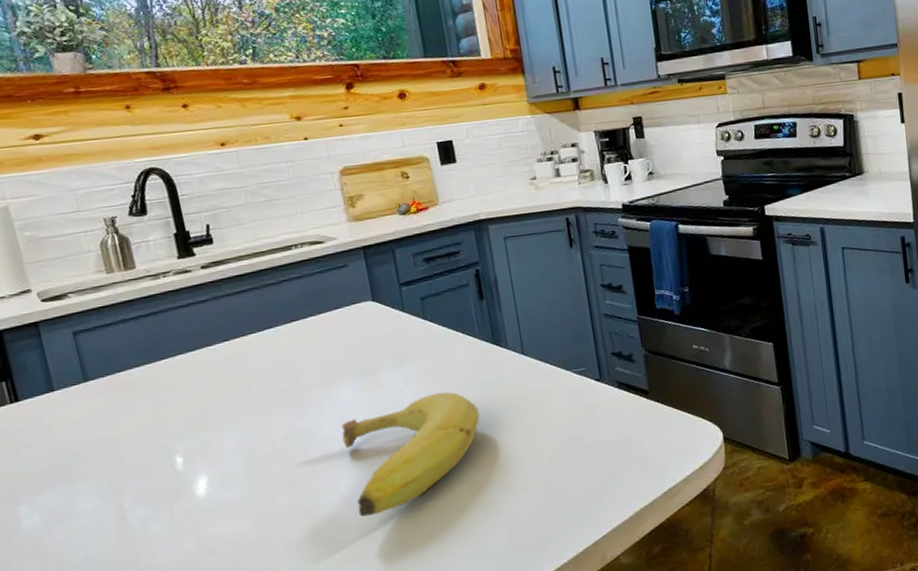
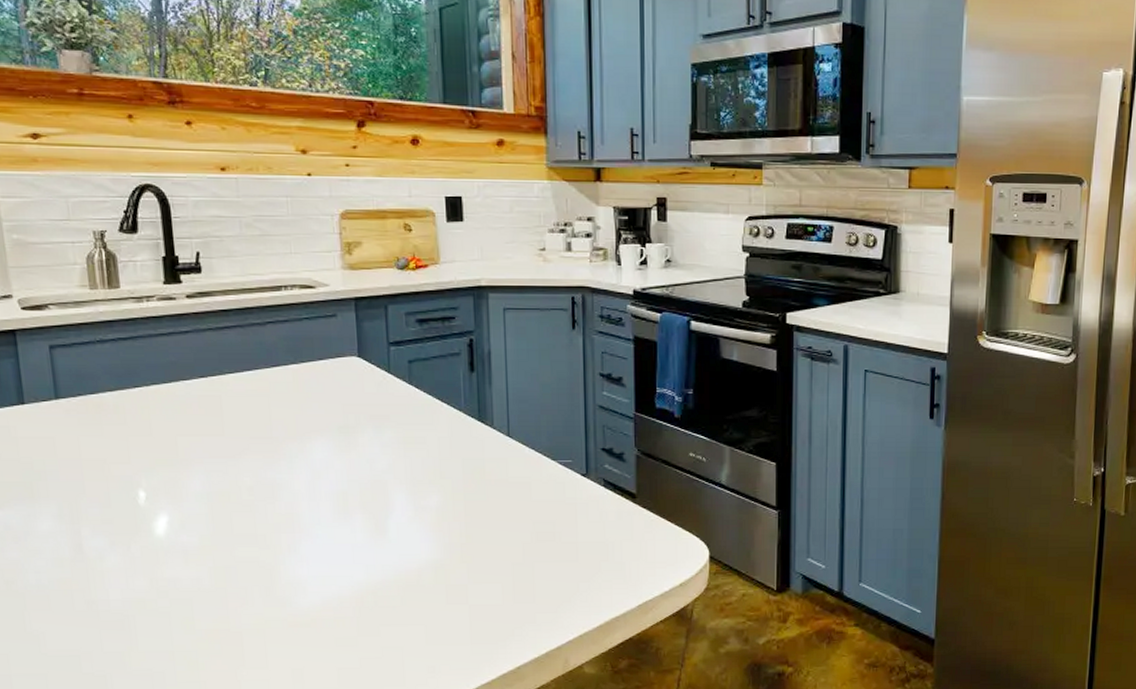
fruit: present [341,391,480,517] -> none [310,463,455,582]

